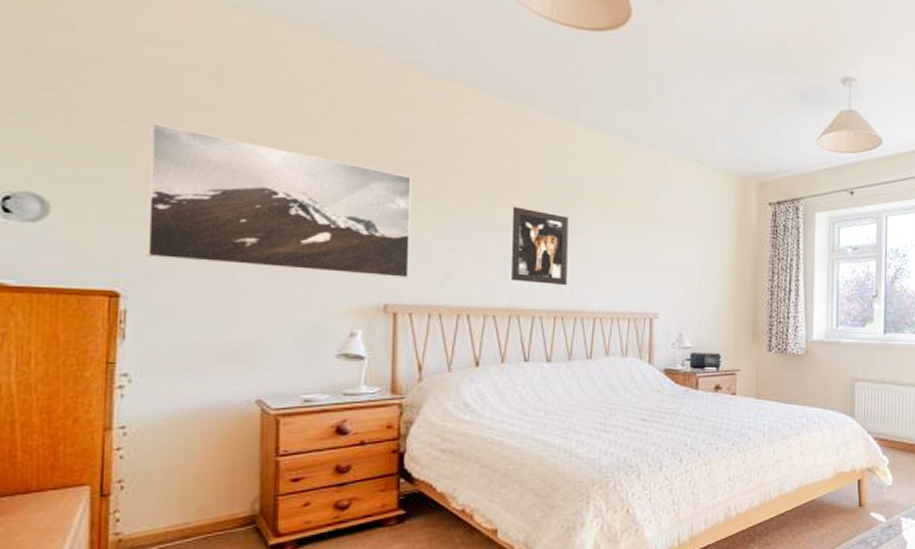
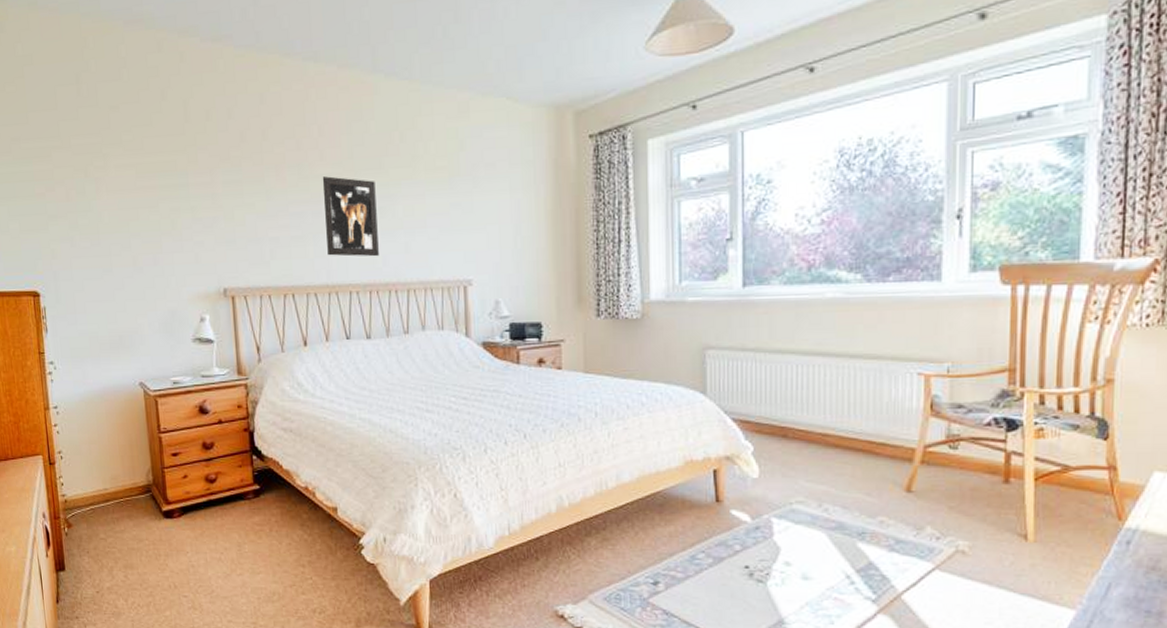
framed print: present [146,123,412,279] -> none [40,137,241,262]

